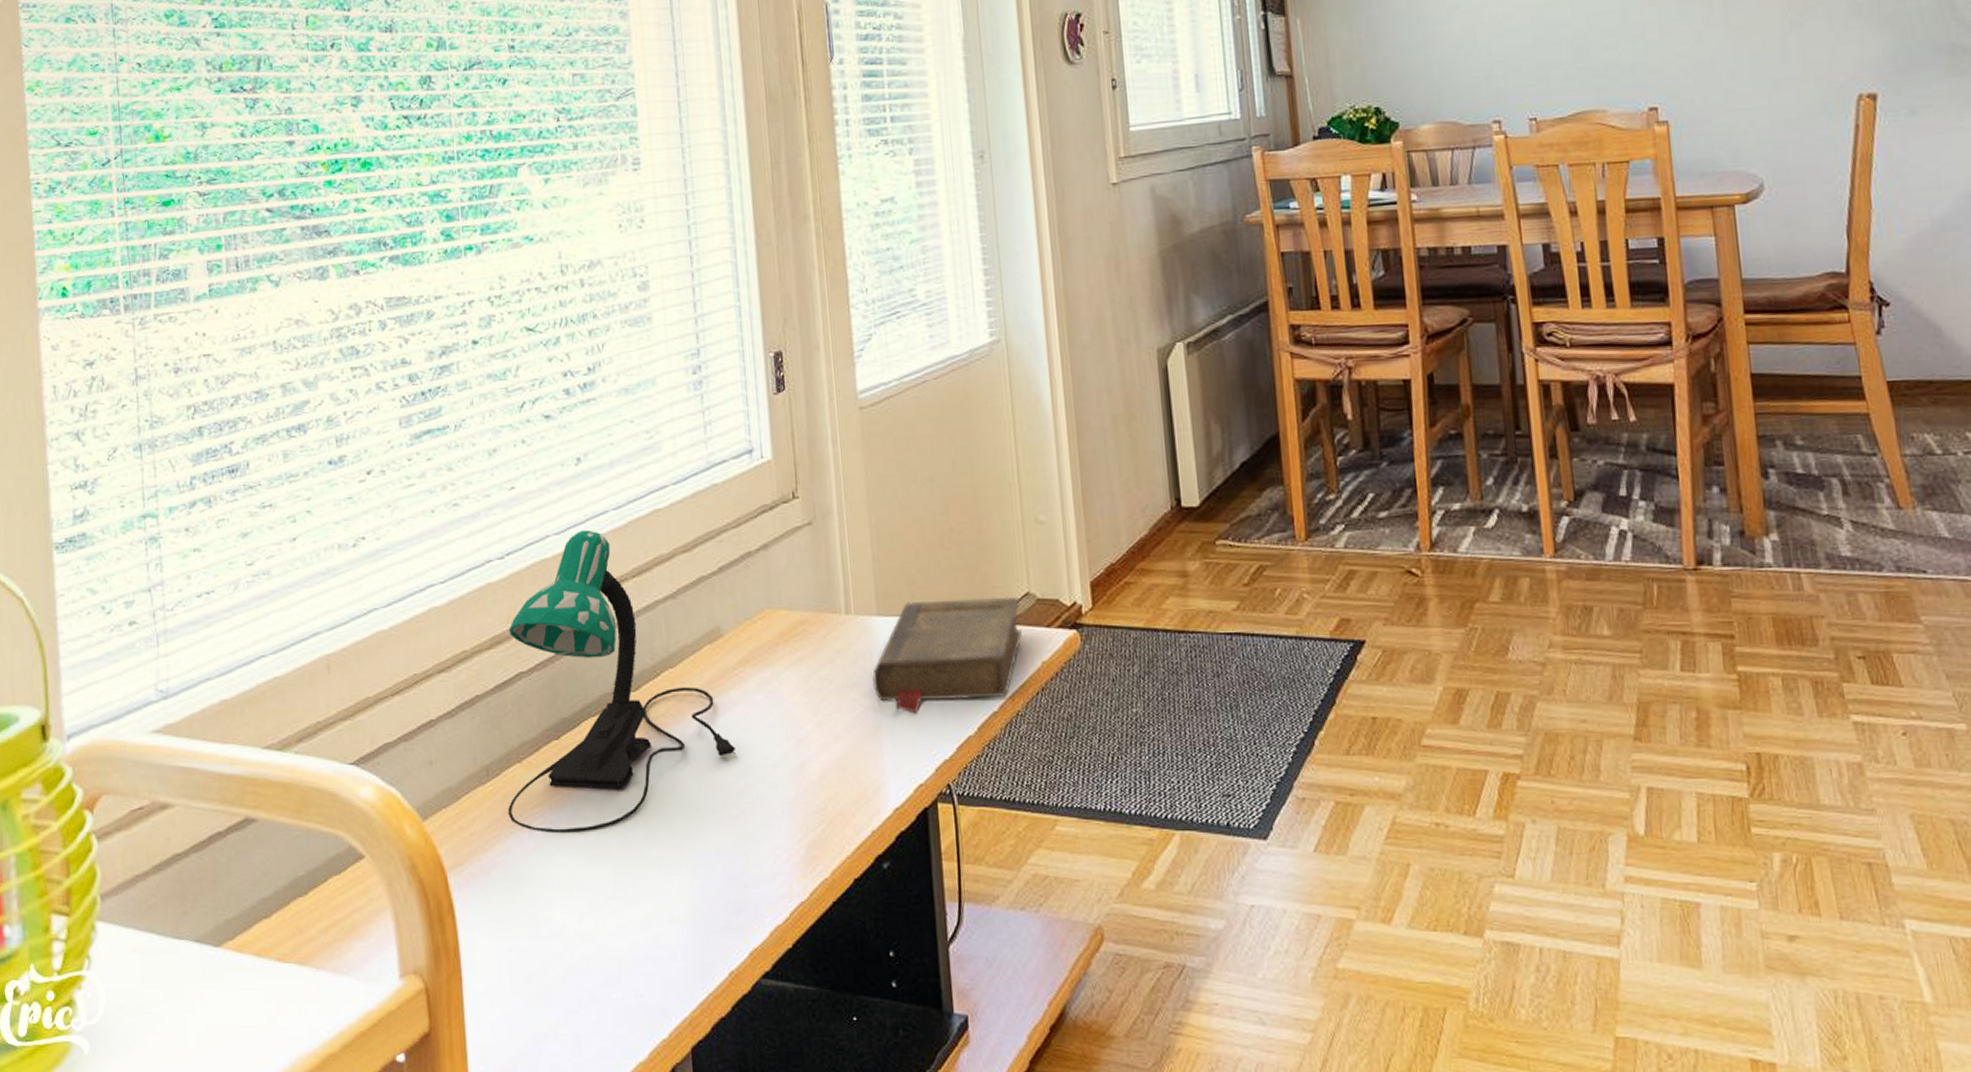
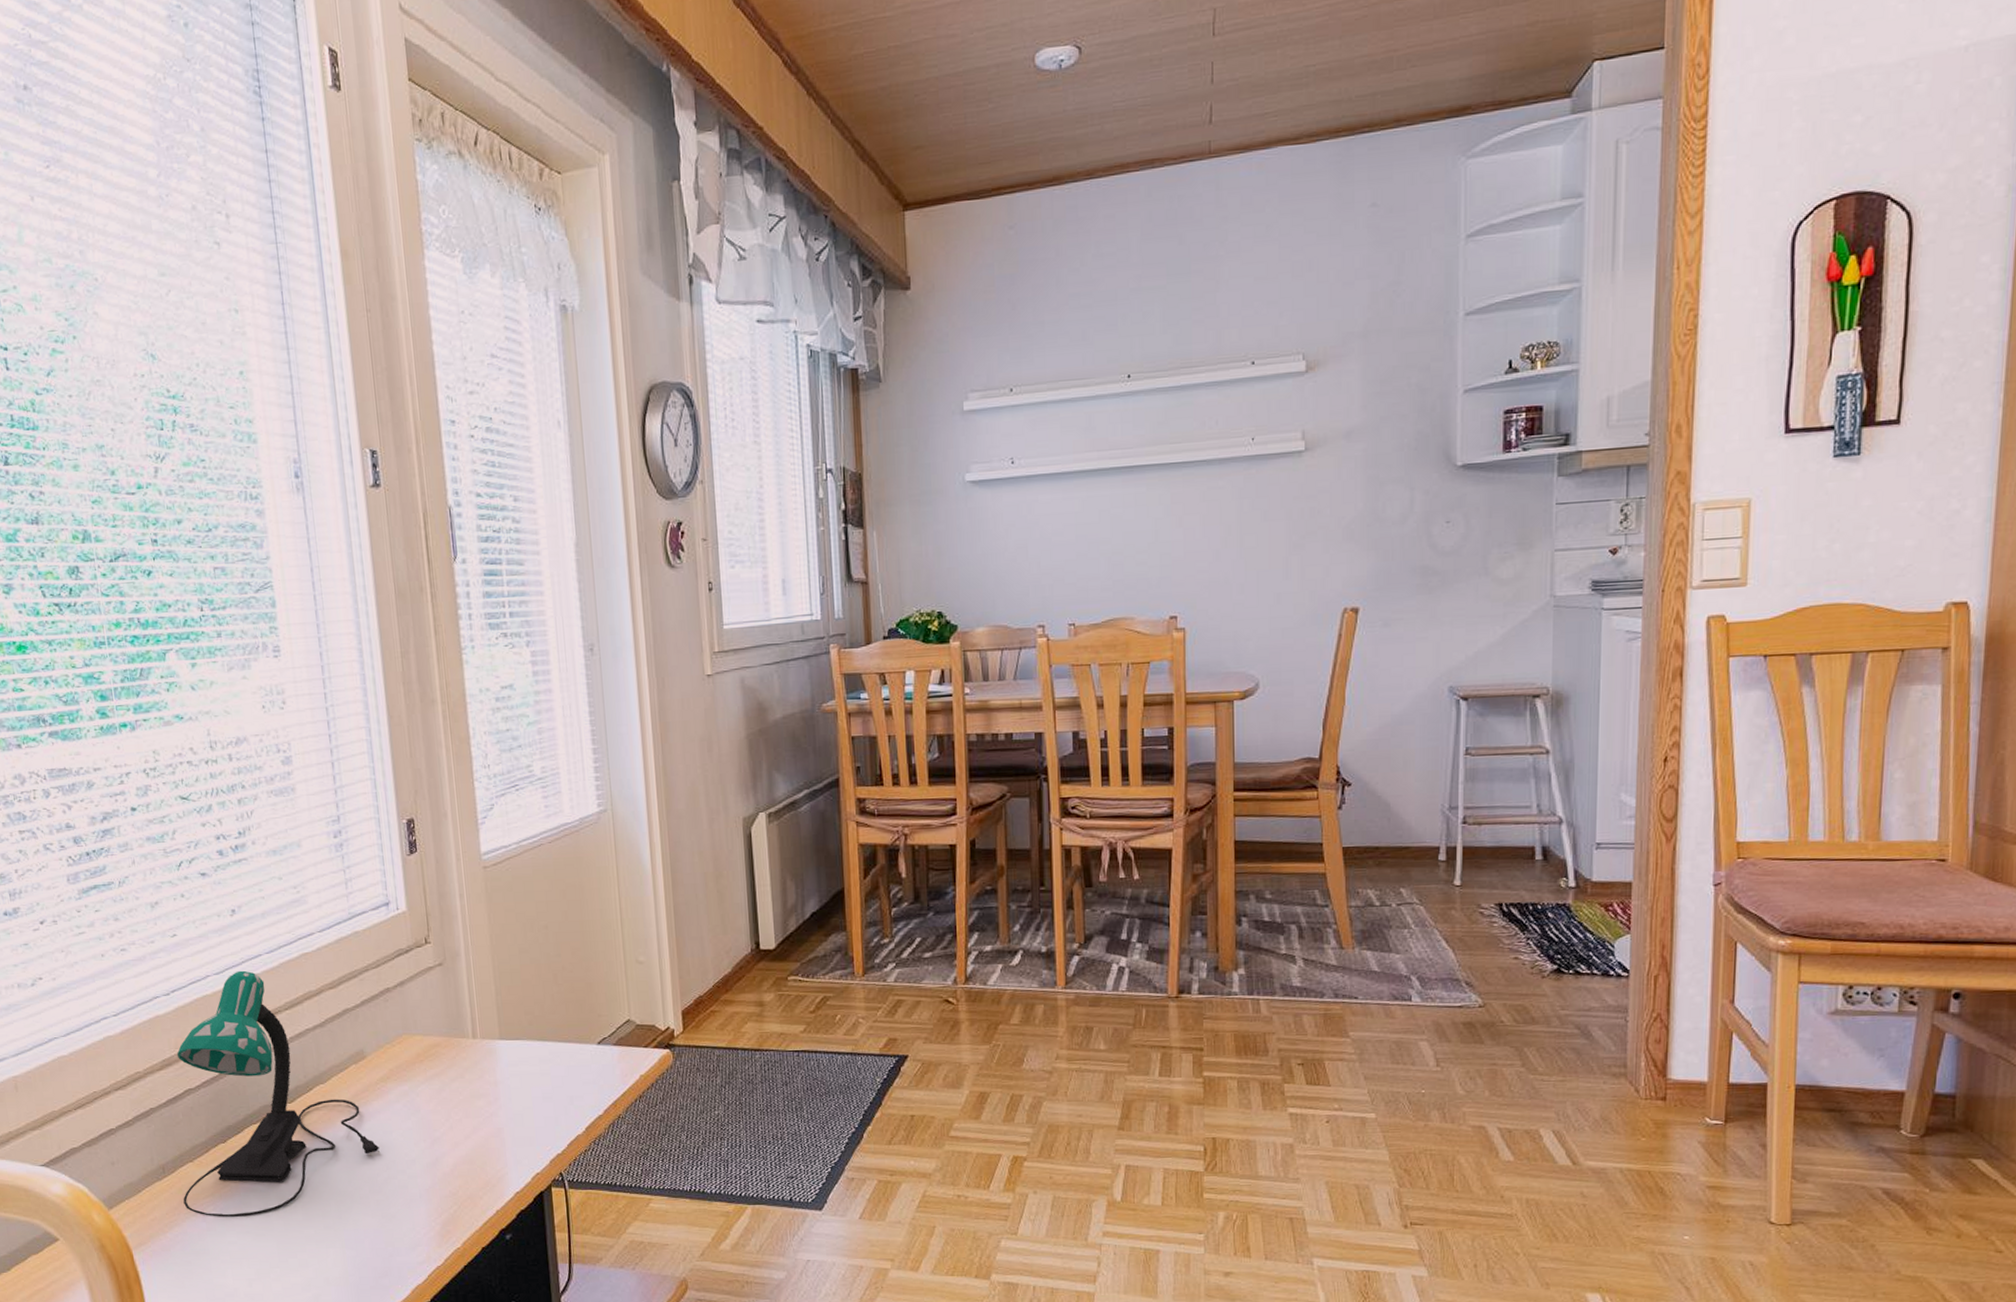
book: present [872,597,1022,714] -> none [496,1023,623,1118]

